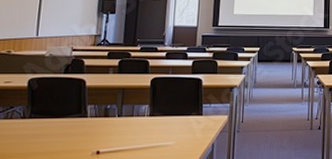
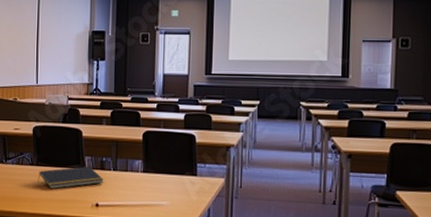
notepad: none [29,115,107,142] -> present [38,166,104,190]

